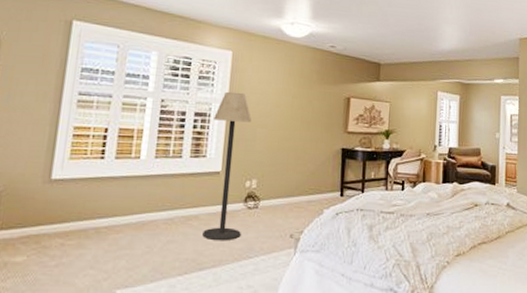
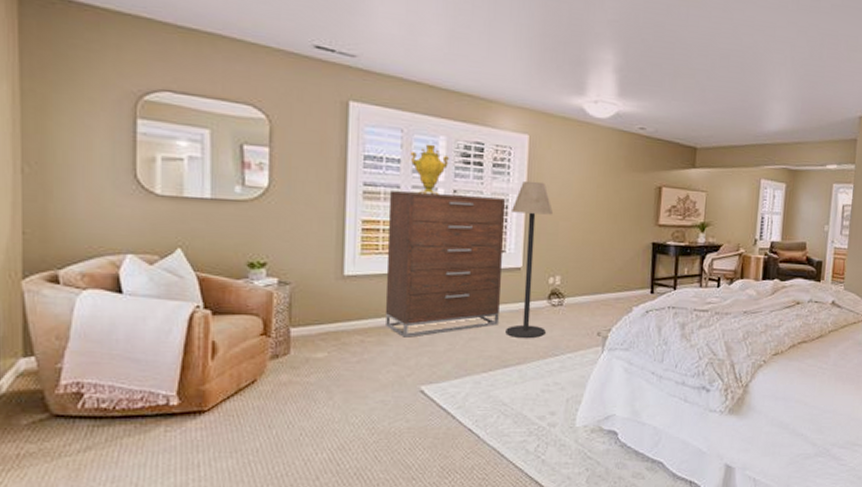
dresser: none [87,100,208,241] -> present [385,191,505,338]
decorative urn: none [124,58,159,104] -> present [410,144,449,196]

